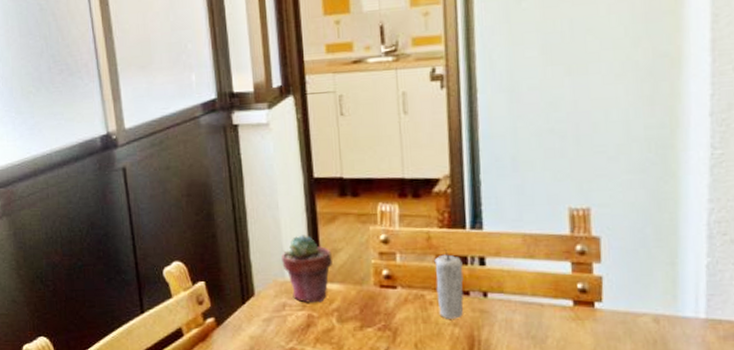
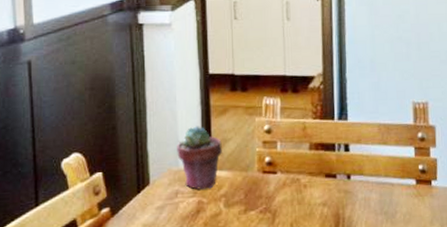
candle: present [434,248,464,319] -> none [308,137,332,200]

